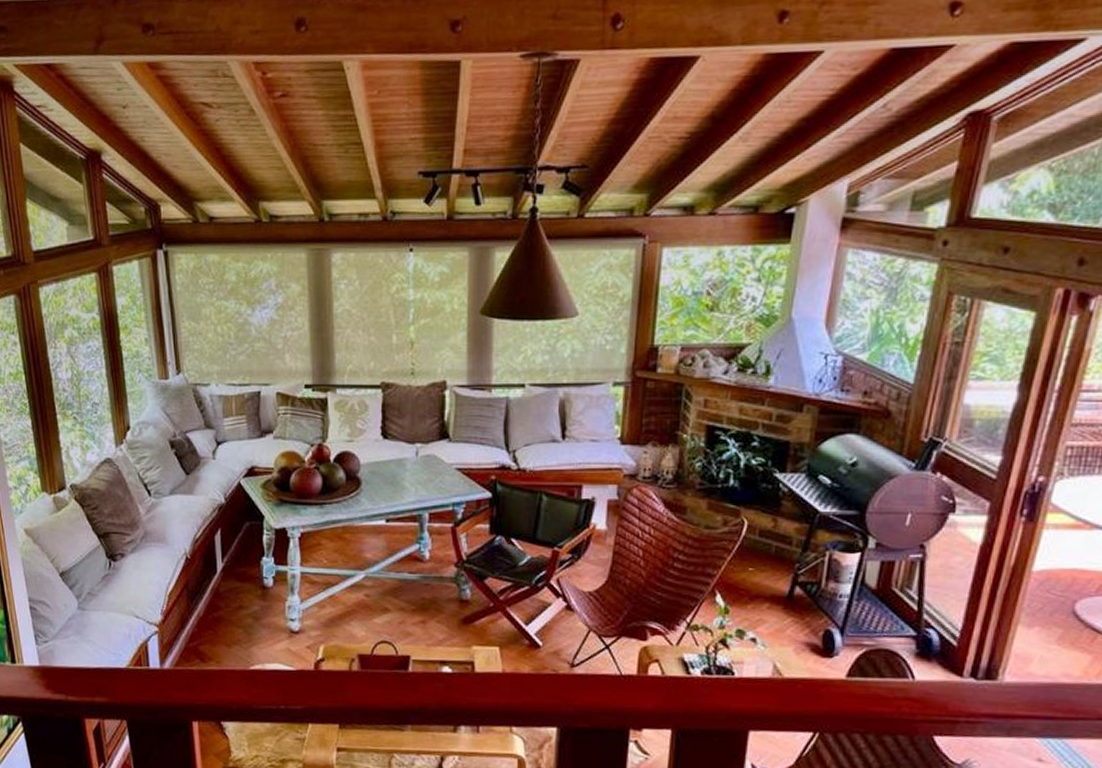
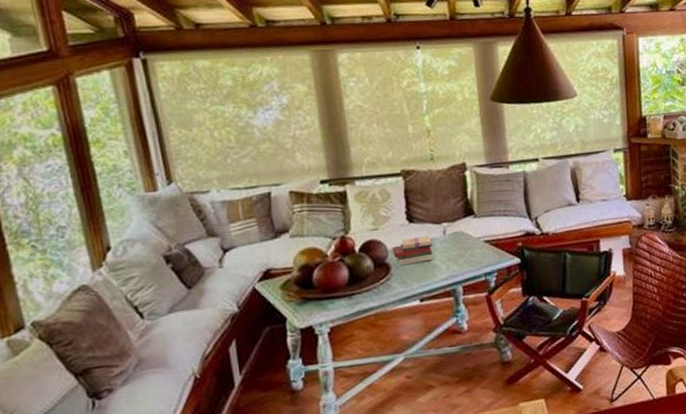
books: none [364,454,405,482] -> present [391,235,435,266]

